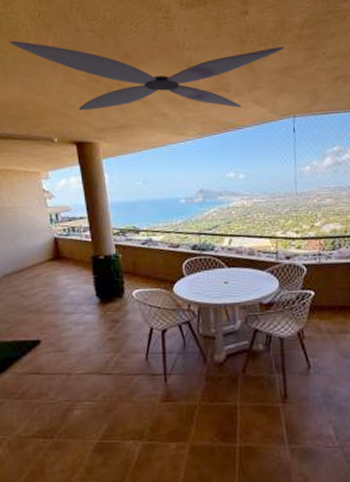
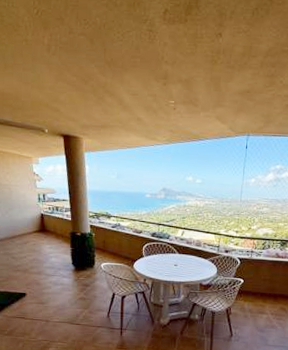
ceiling fan: present [10,41,285,111] -> none [10,35,249,121]

